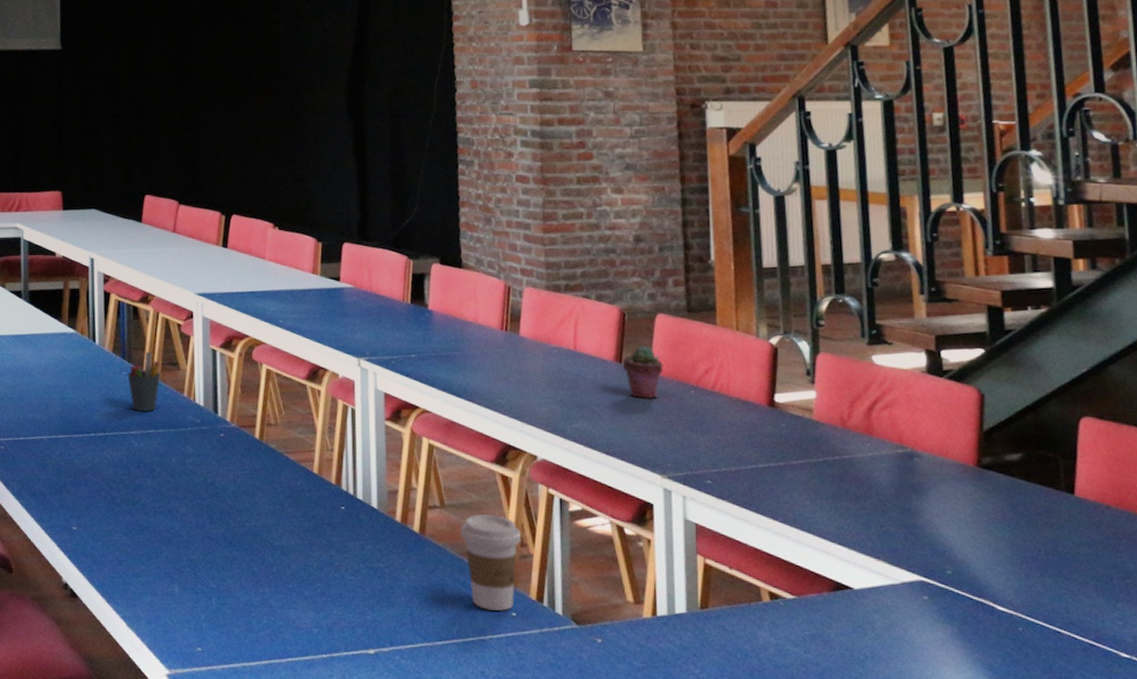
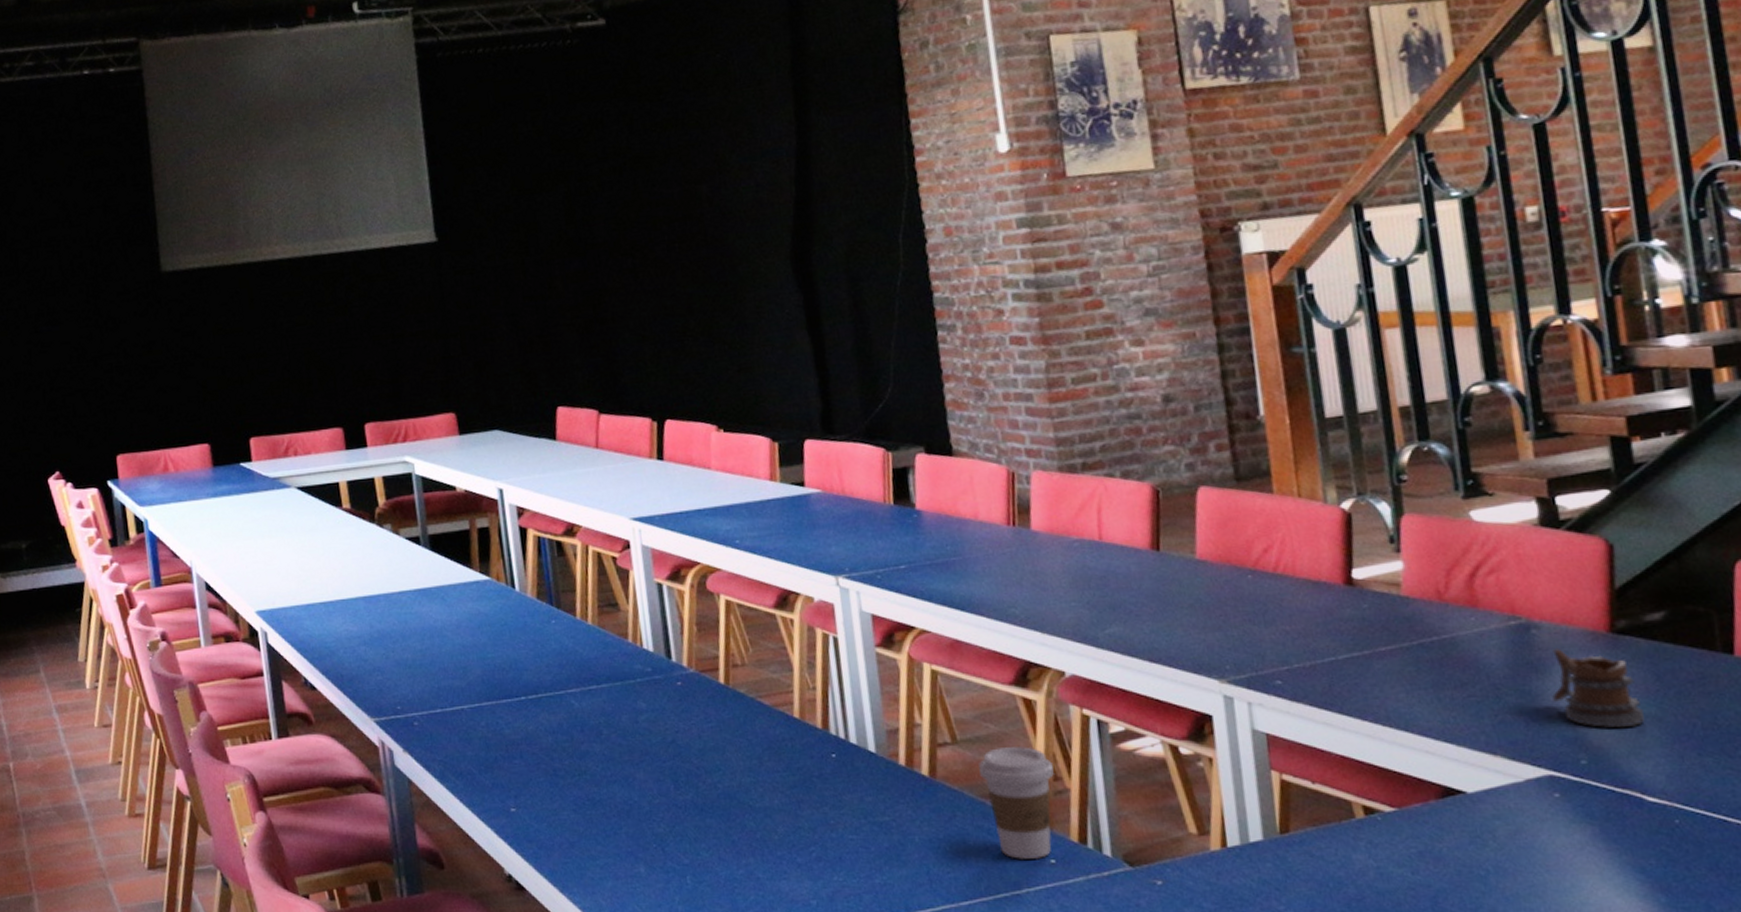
pen holder: present [127,351,160,413] -> none [557,593,598,666]
potted succulent: present [623,345,664,400] -> none [1160,526,1212,592]
mug: none [928,475,1000,546] -> present [1552,647,1645,728]

